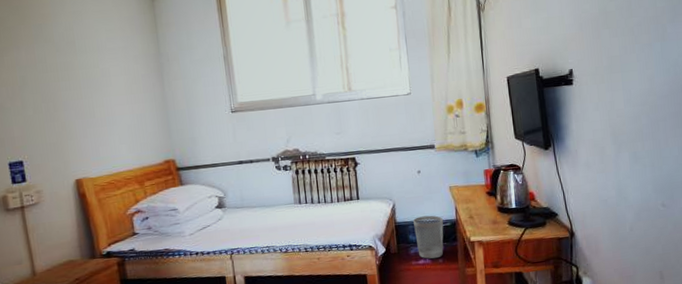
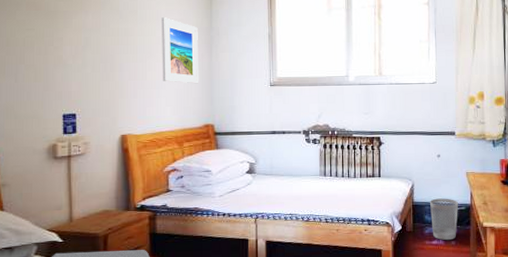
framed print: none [103,46,154,118] -> present [162,17,199,84]

